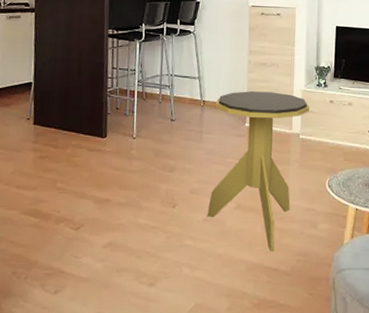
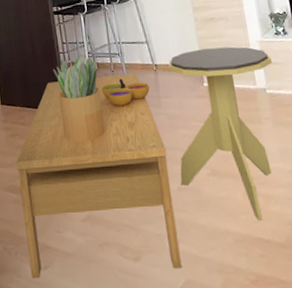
coffee table: none [39,106,199,303] -> present [16,72,182,279]
potted plant: none [98,83,146,169] -> present [53,55,106,142]
decorative bowl: none [145,111,194,138] -> present [101,78,150,107]

